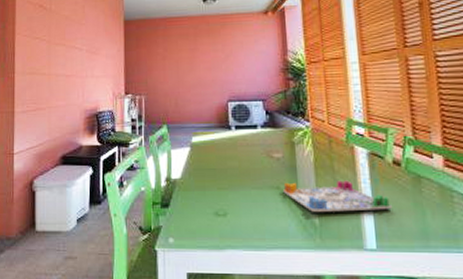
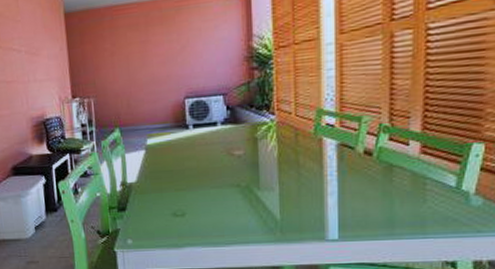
board game: present [283,180,392,212] -> none [244,174,358,207]

